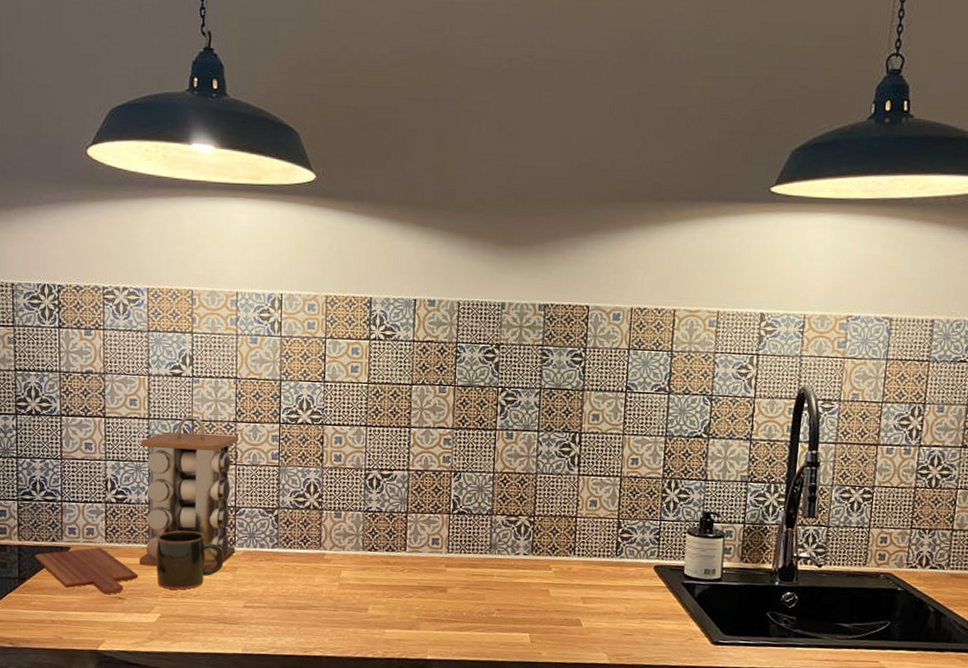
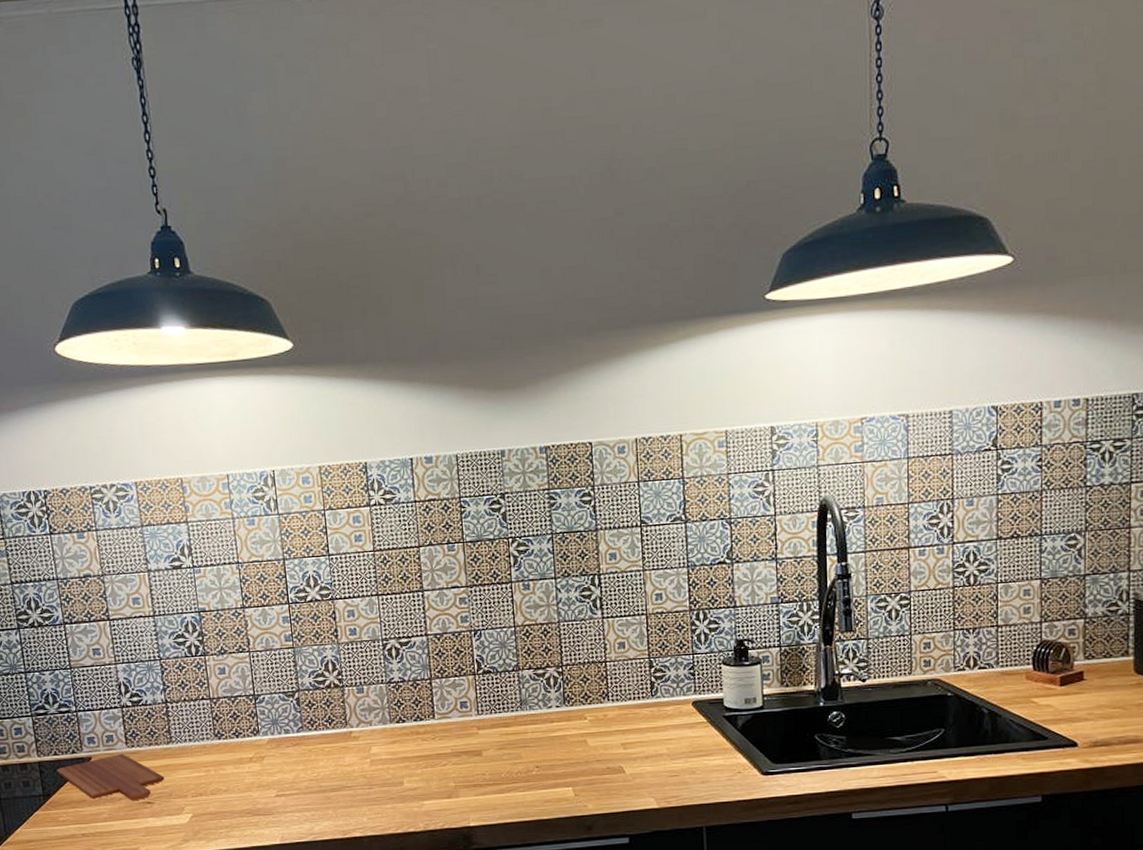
spice rack: present [140,416,237,570] -> none [148,607,260,767]
mug: present [156,530,224,590] -> none [178,725,250,788]

